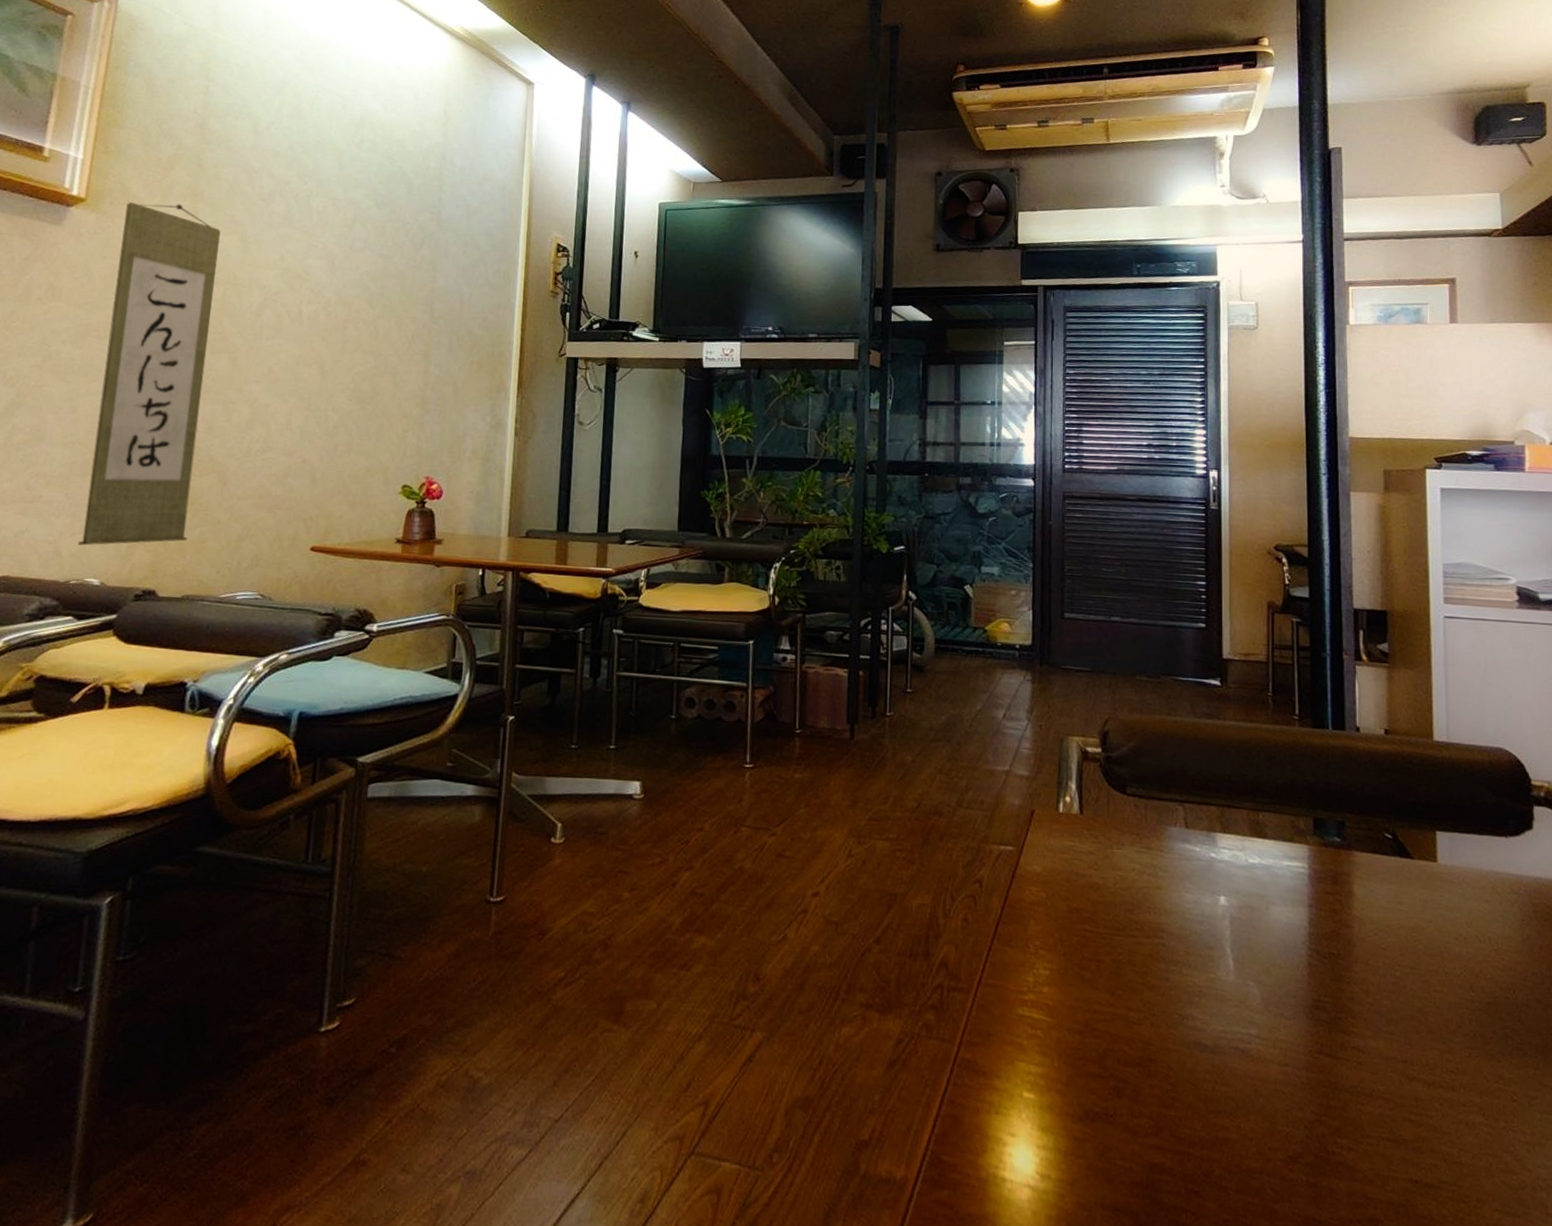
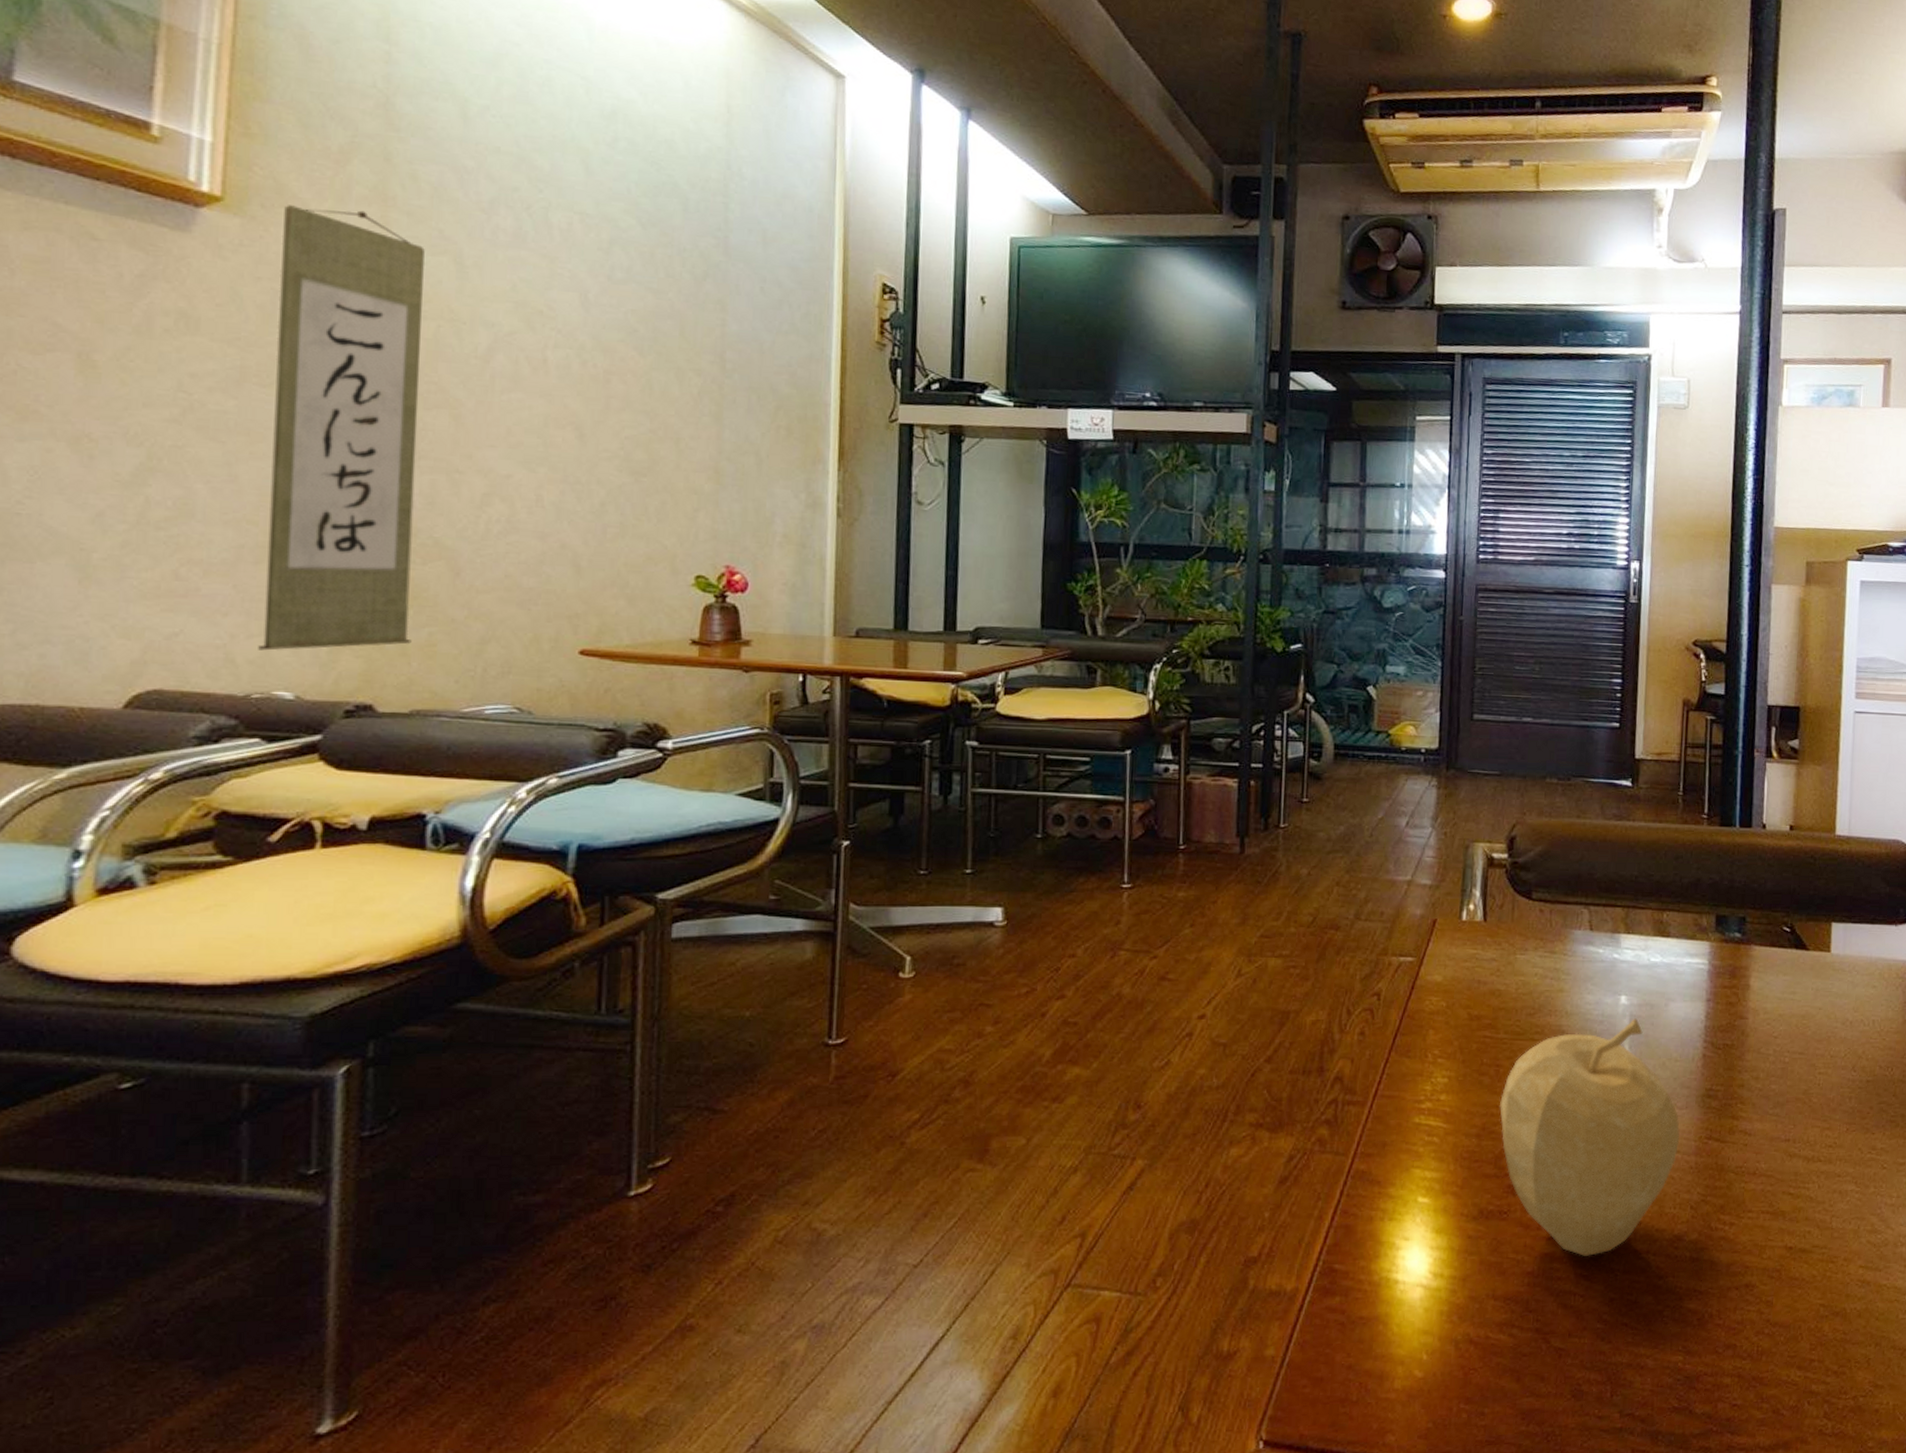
fruit: none [1102,920,1289,1171] -> present [1500,1018,1680,1256]

